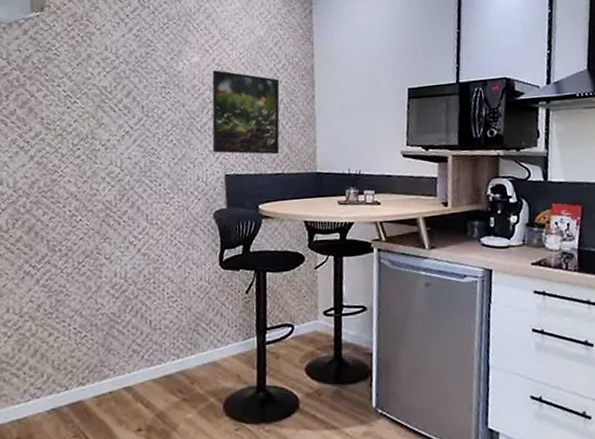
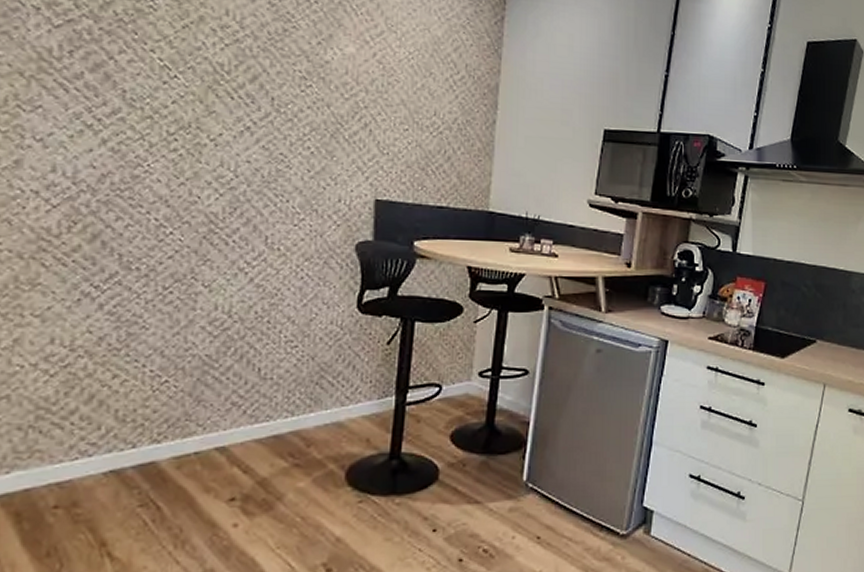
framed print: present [212,70,280,155] -> none [362,68,455,184]

